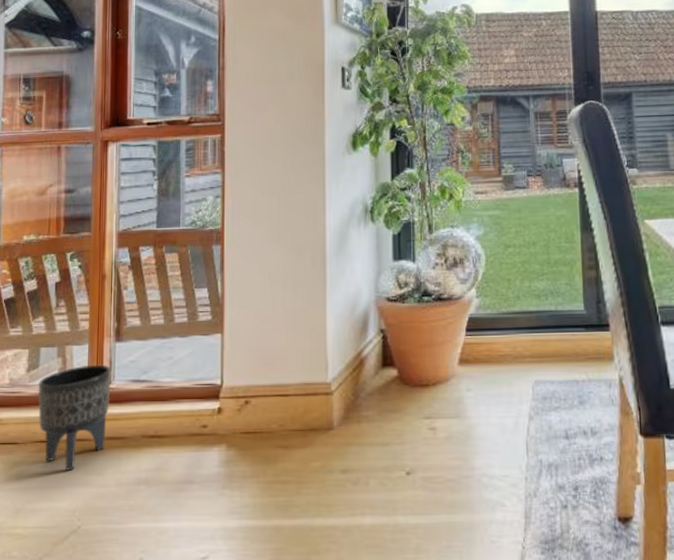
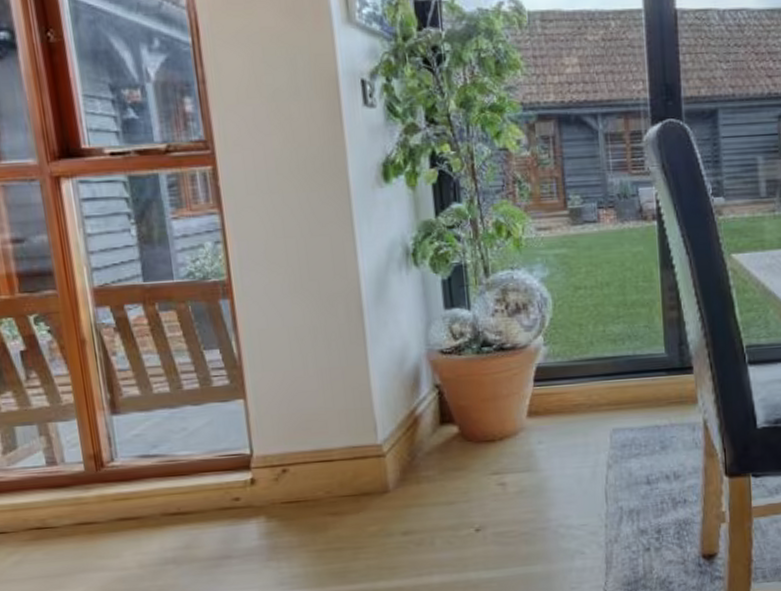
planter: present [38,364,111,471] -> none [20,440,118,557]

